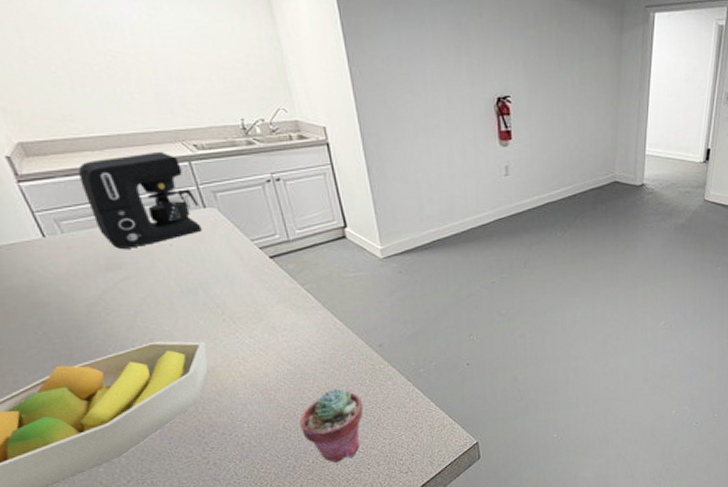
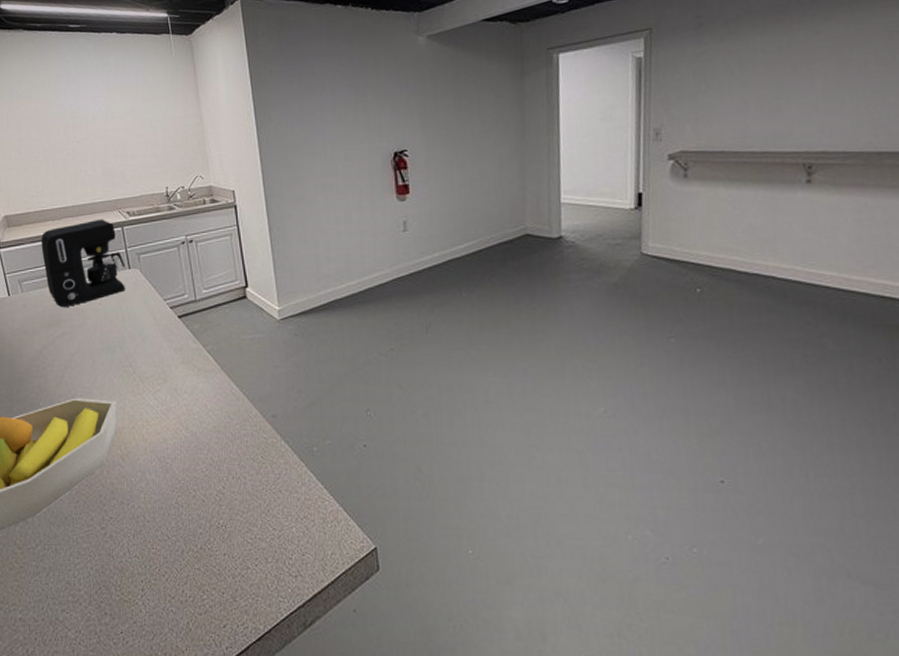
potted succulent: present [299,388,363,464] -> none [191,462,254,553]

